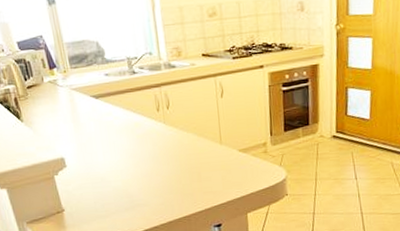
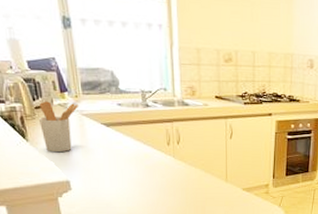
utensil holder: none [31,79,68,131] -> present [39,101,79,153]

